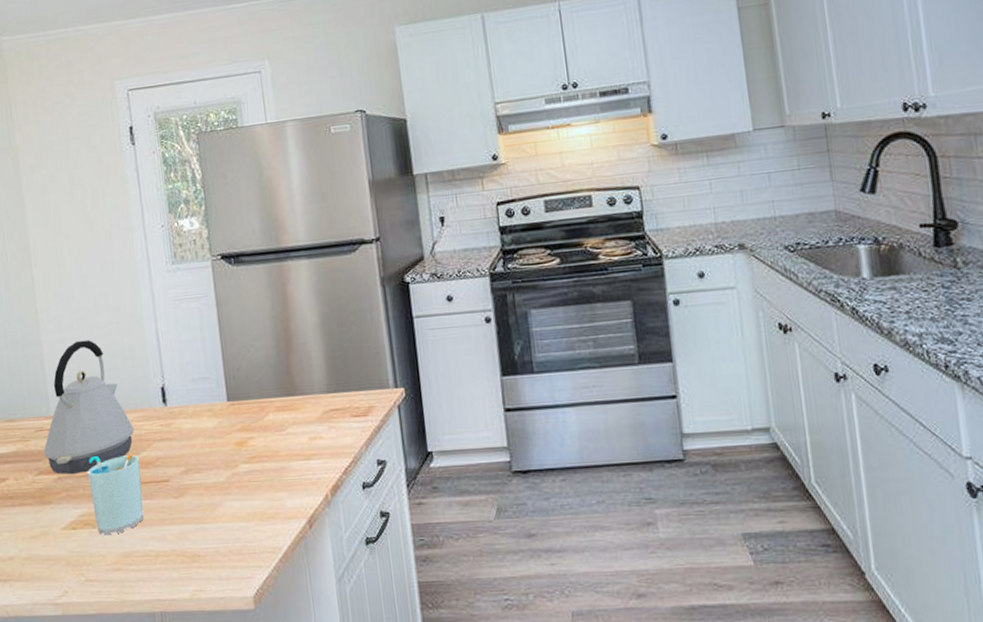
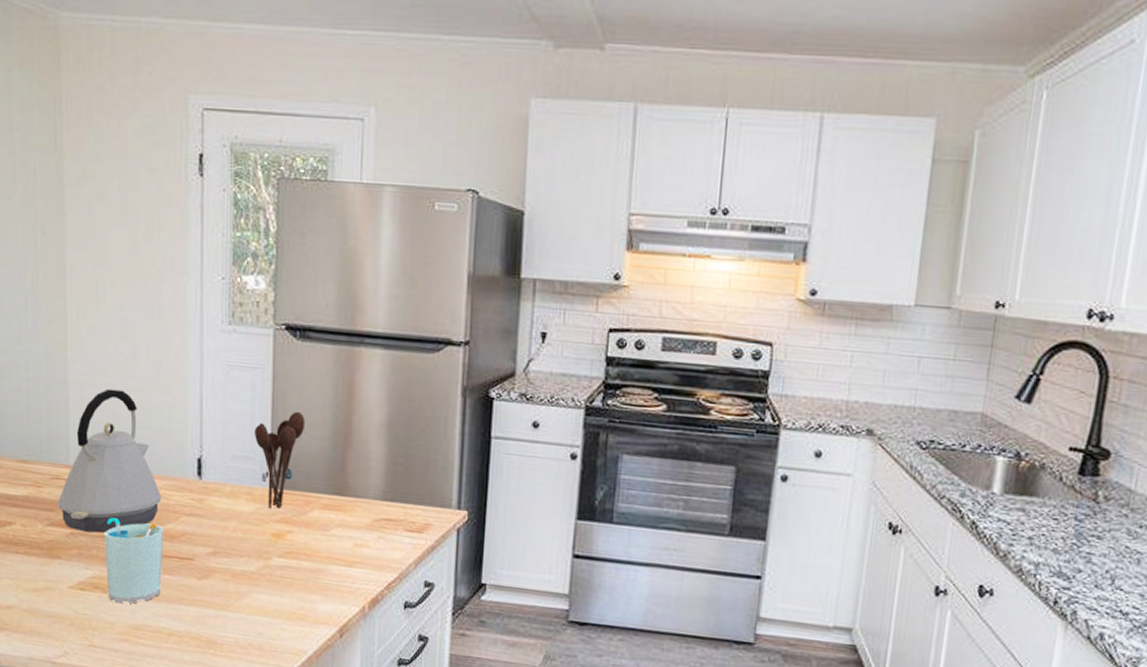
utensil holder: none [207,328,251,421] -> present [255,411,306,509]

